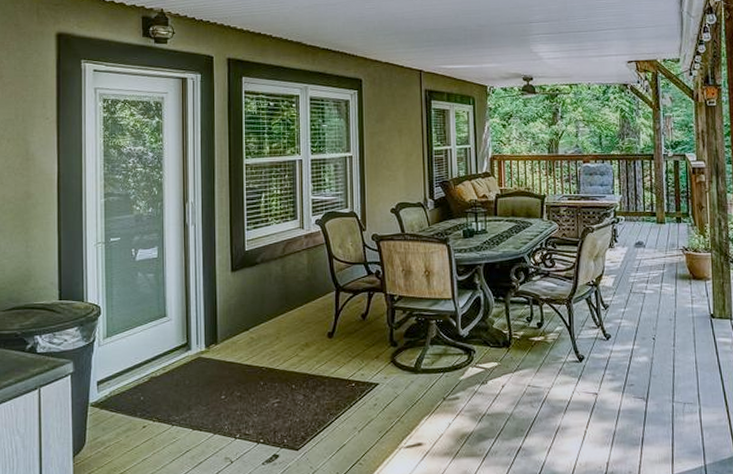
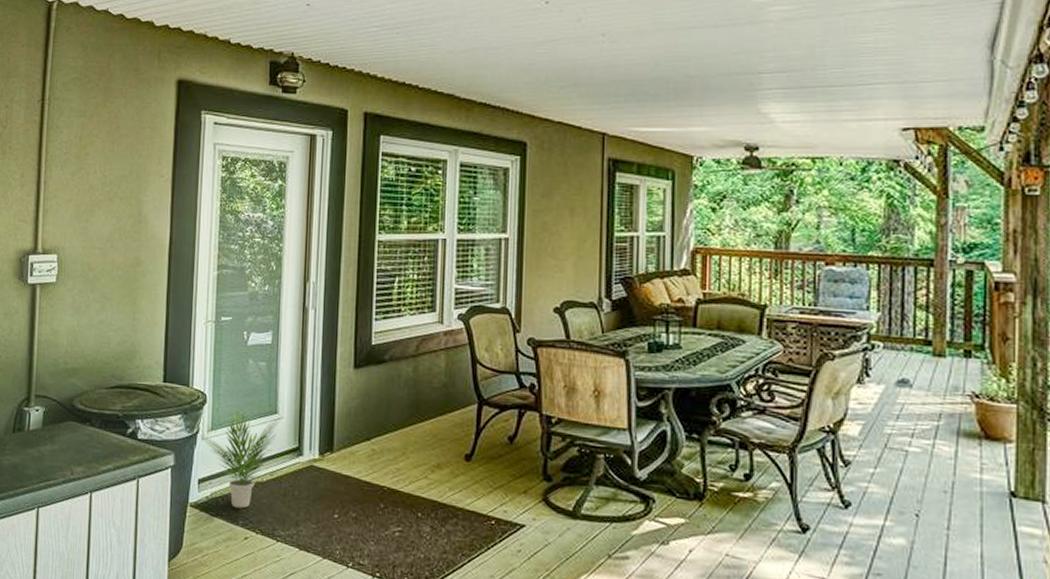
potted plant: none [96,318,169,402] -> present [199,411,280,509]

